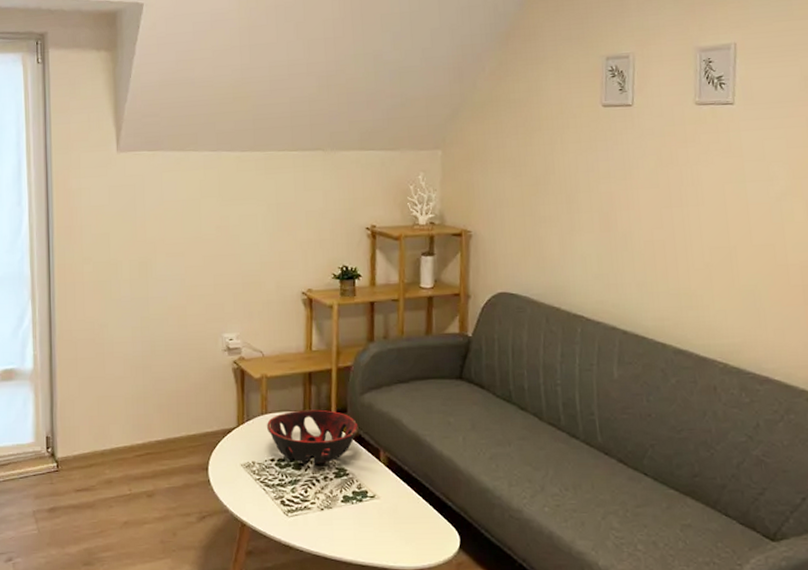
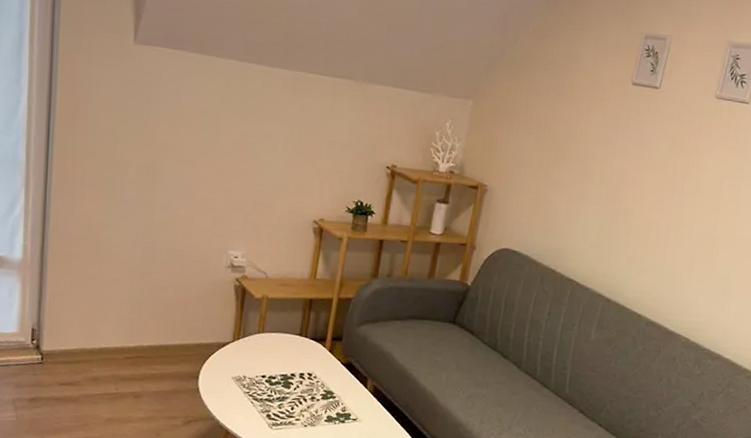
decorative bowl: present [266,409,359,464] -> none [261,333,351,385]

